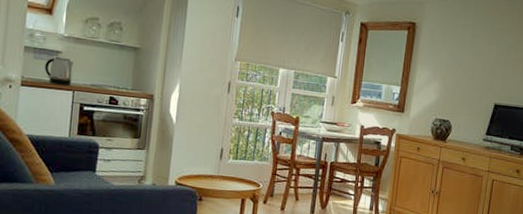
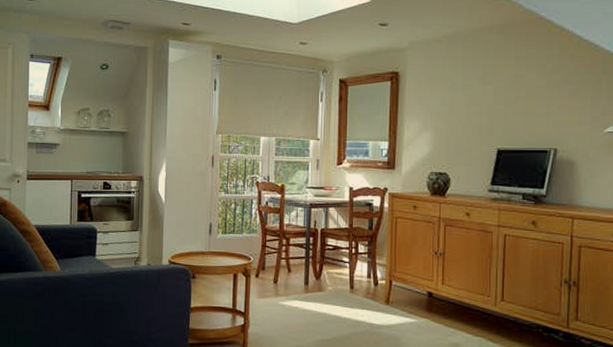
kettle: present [44,56,73,87] -> none [46,149,70,176]

